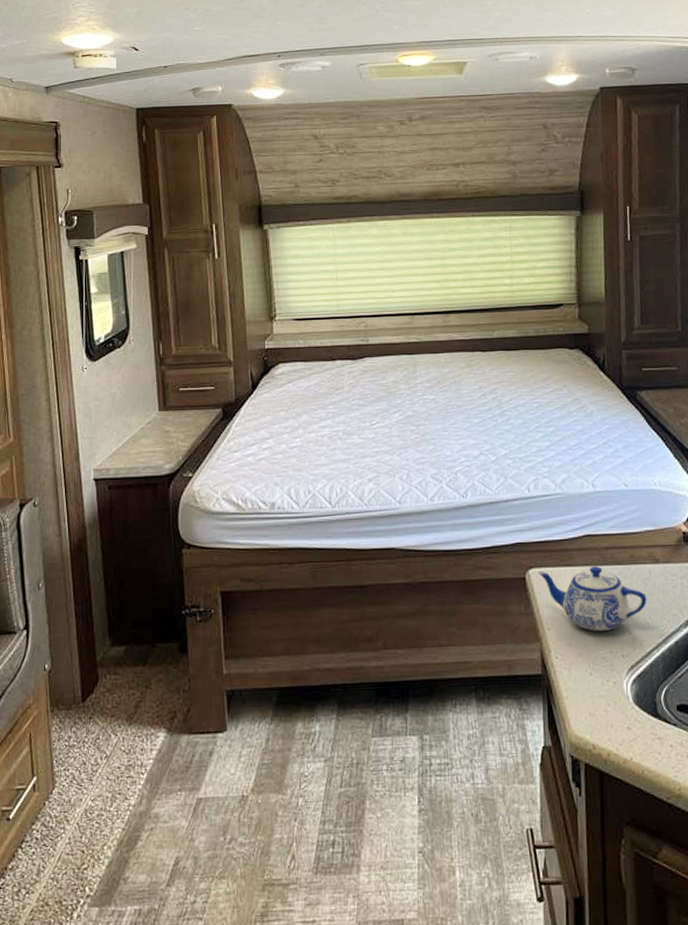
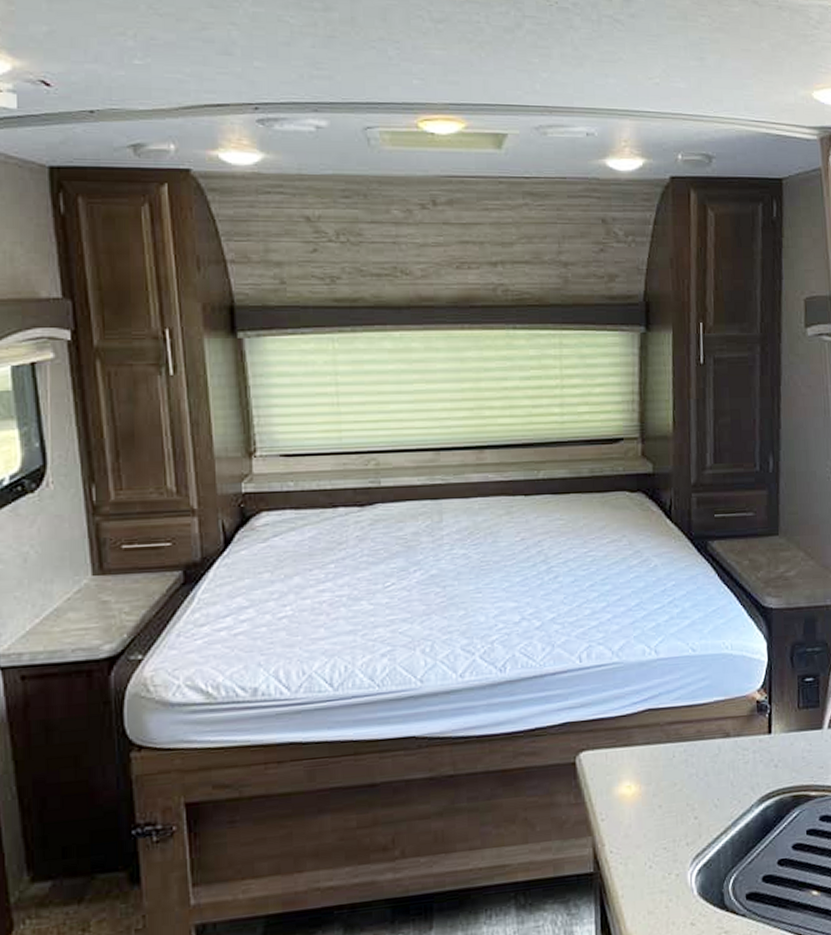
teapot: present [537,565,647,631] -> none [590,744,715,819]

